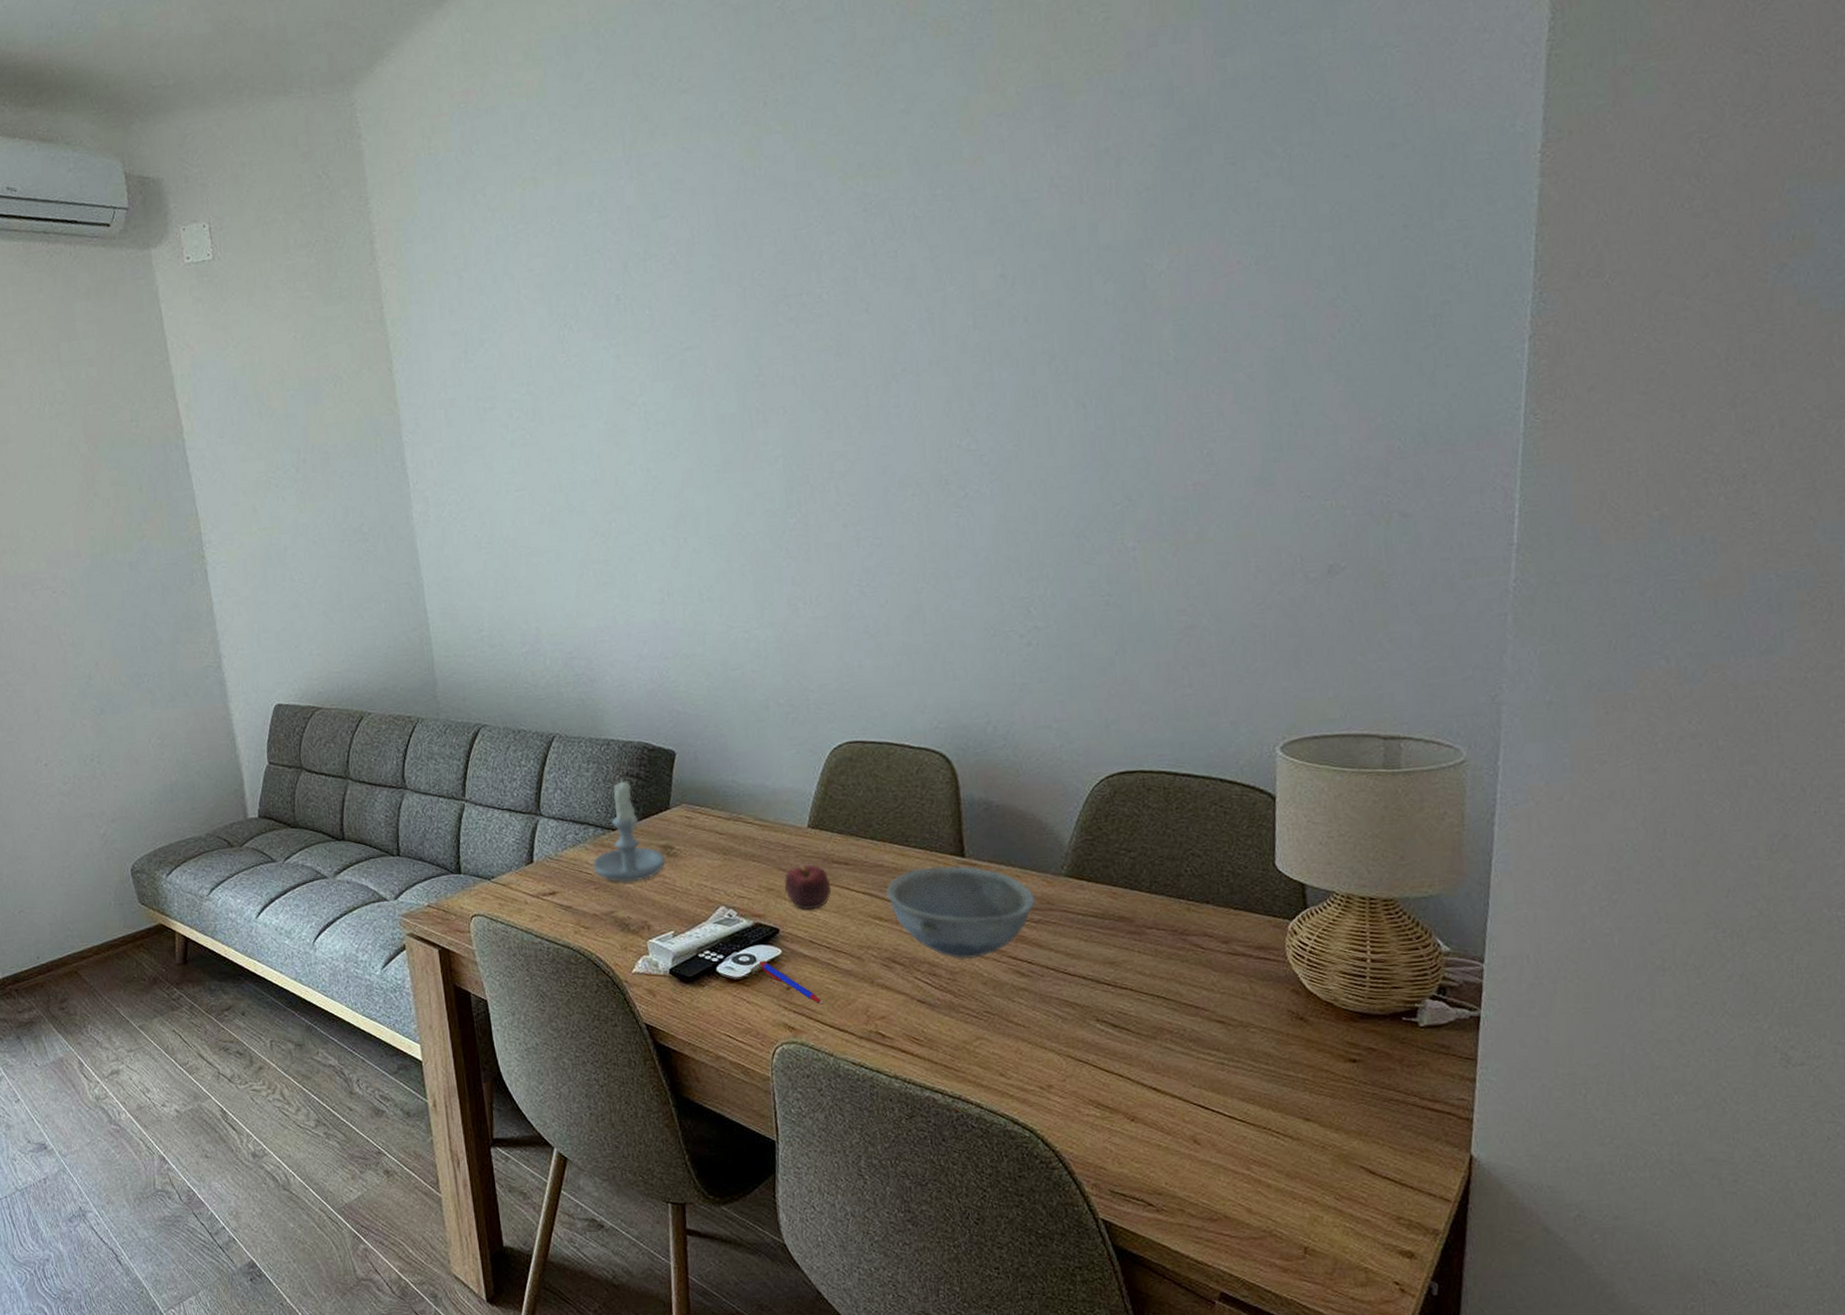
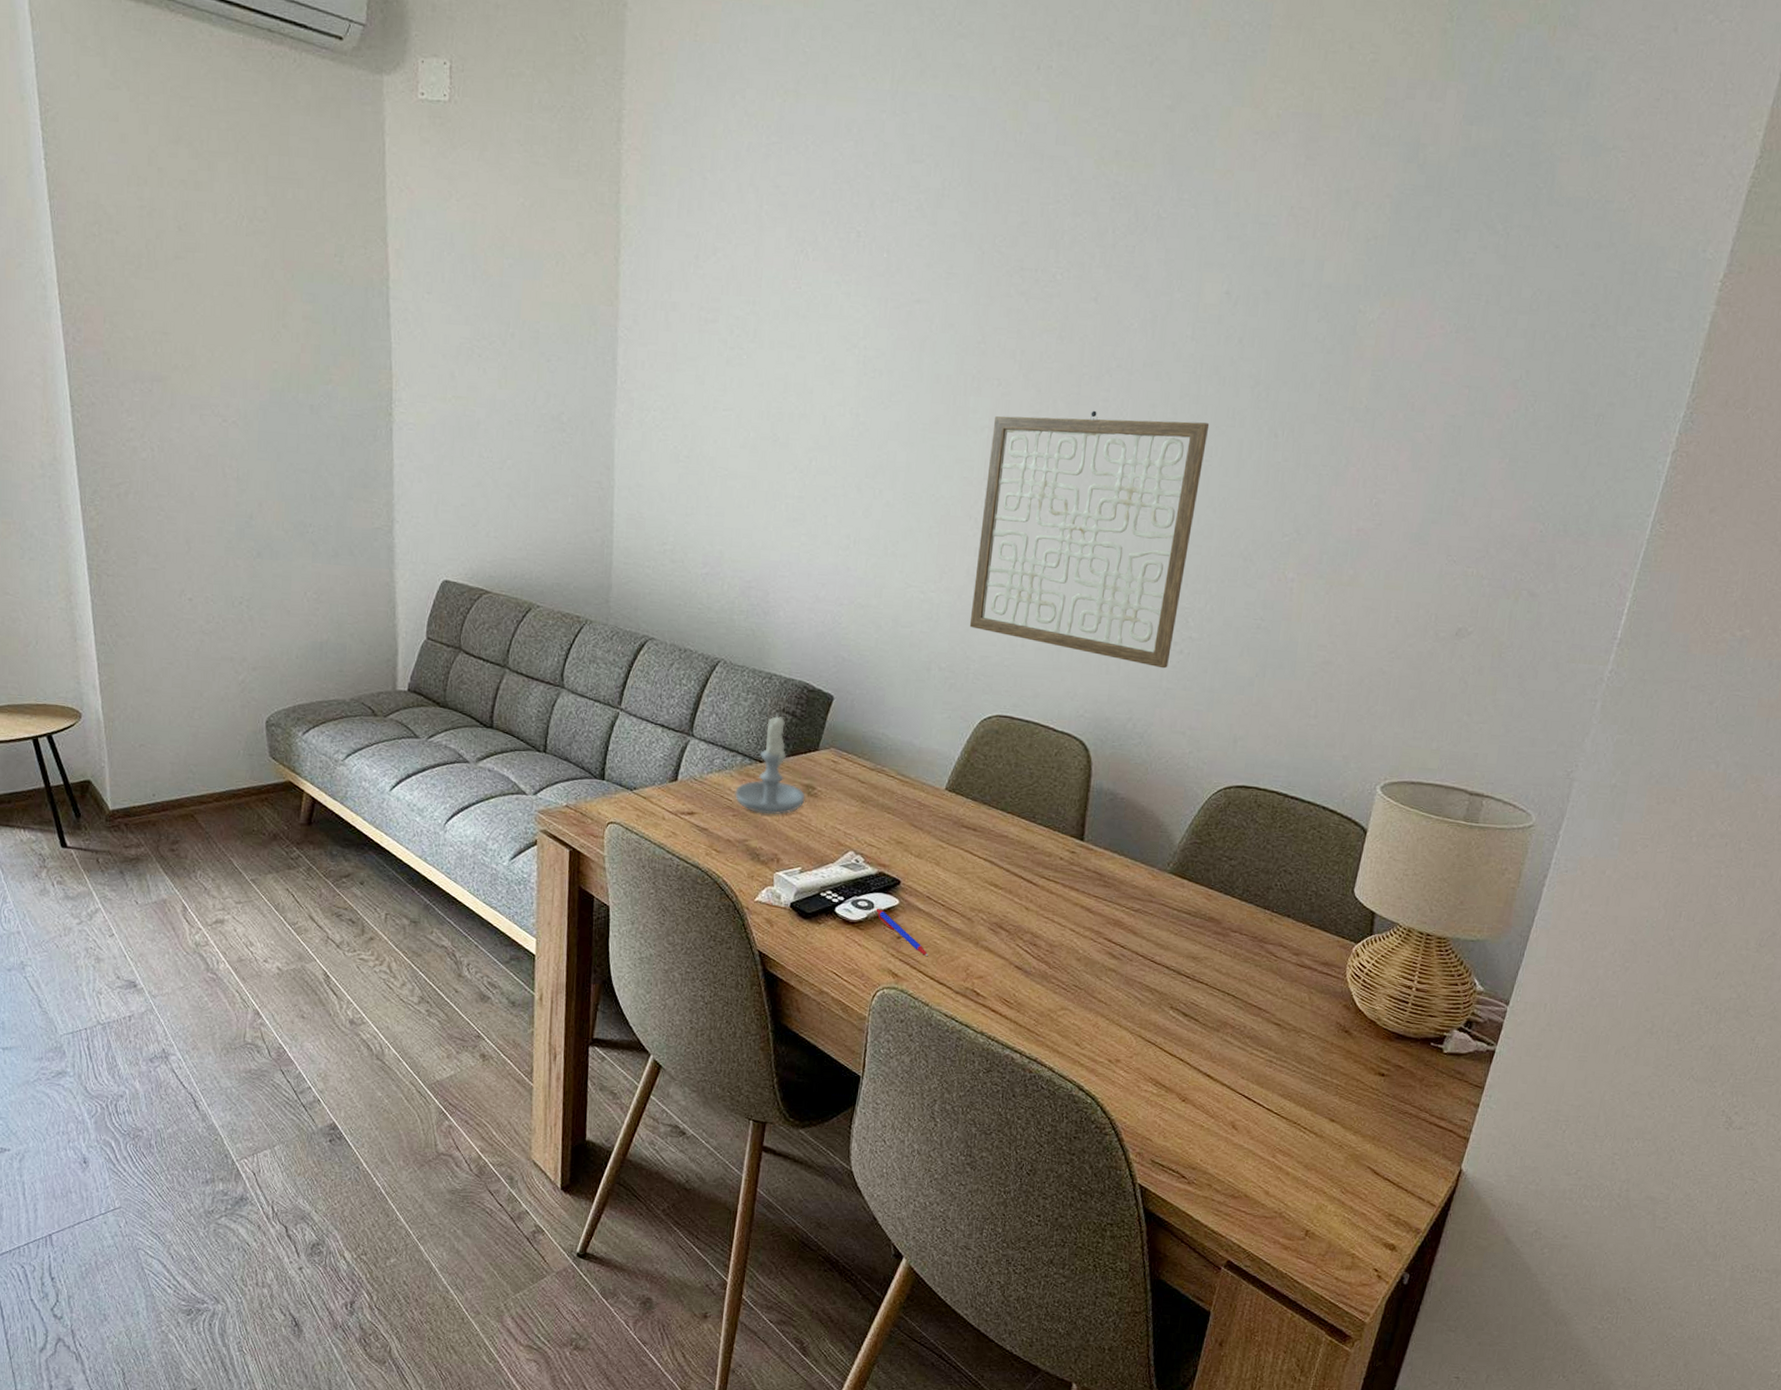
apple: present [783,864,832,910] -> none [913,824,956,867]
wall art: none [786,408,1018,665] -> present [969,410,1210,669]
bowl: present [886,865,1036,959] -> none [1005,844,1140,935]

